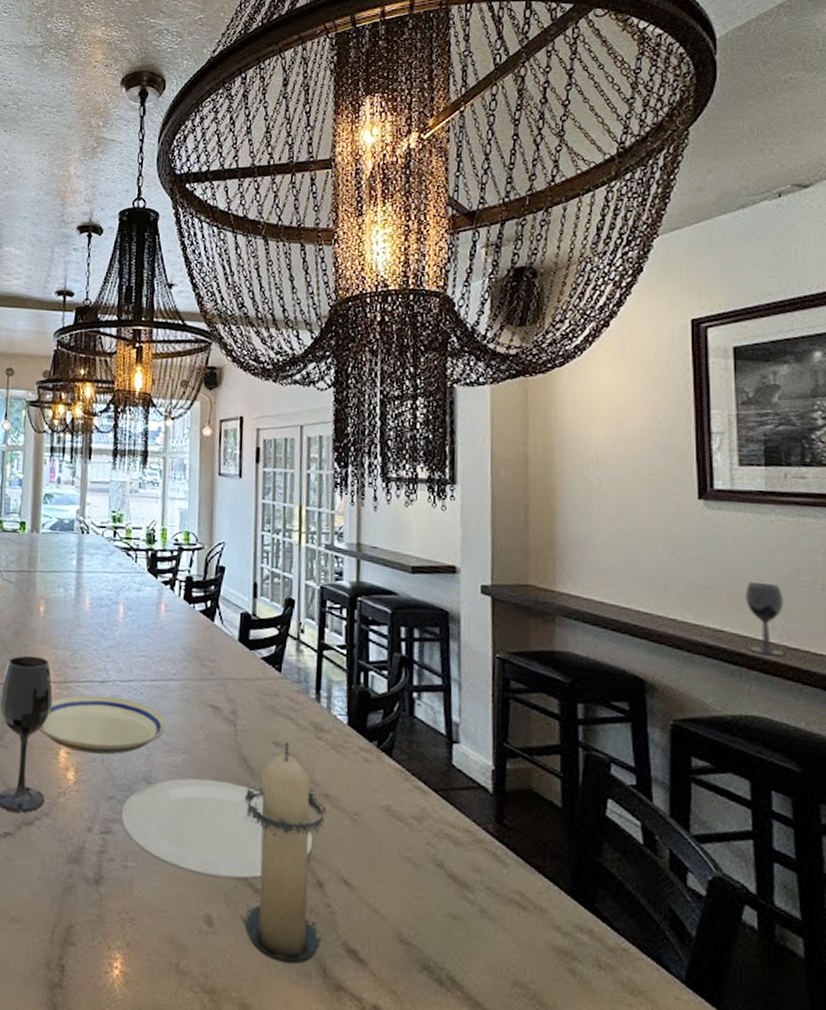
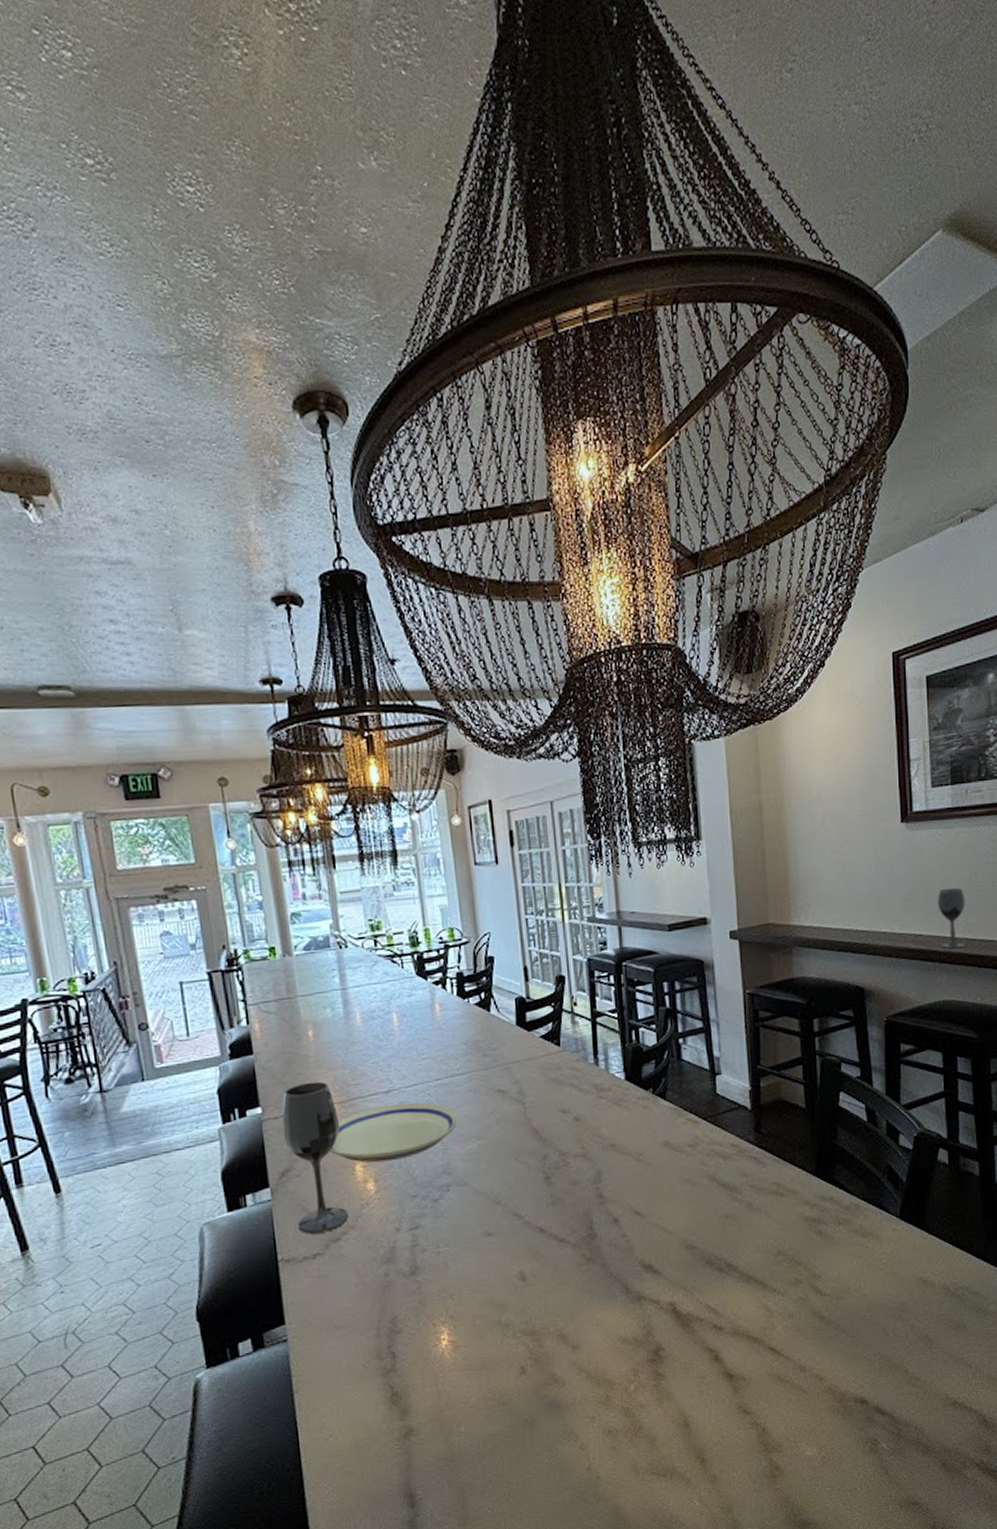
plate: present [121,778,312,880] -> none [426,1154,605,1242]
candle: present [241,741,327,965] -> none [540,1107,624,1293]

